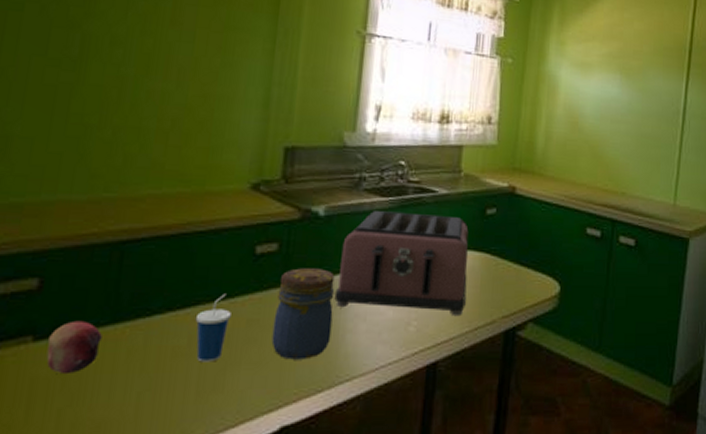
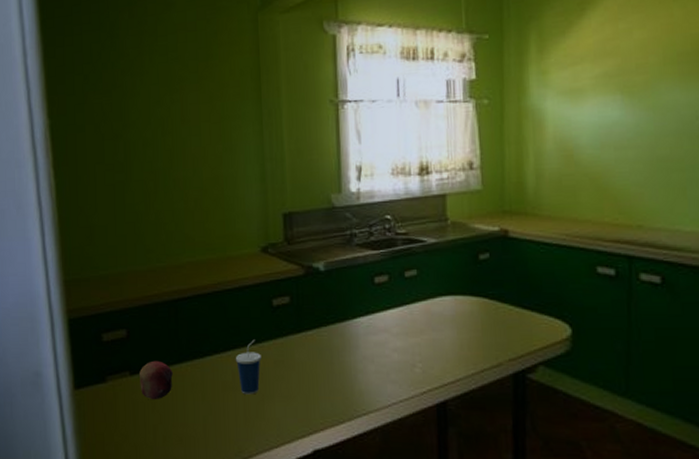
jar: present [271,268,335,360] -> none [295,317,345,395]
toaster: present [334,211,469,317] -> none [343,263,468,359]

